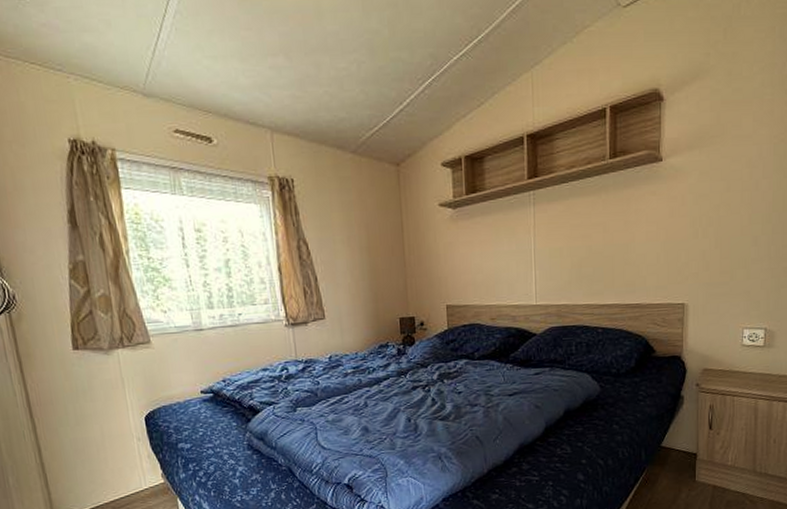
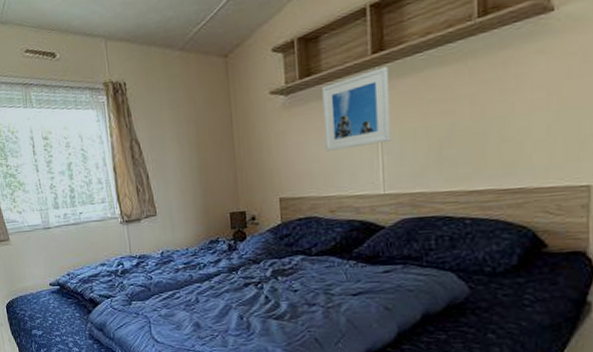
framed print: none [485,192,542,264] -> present [322,67,391,152]

